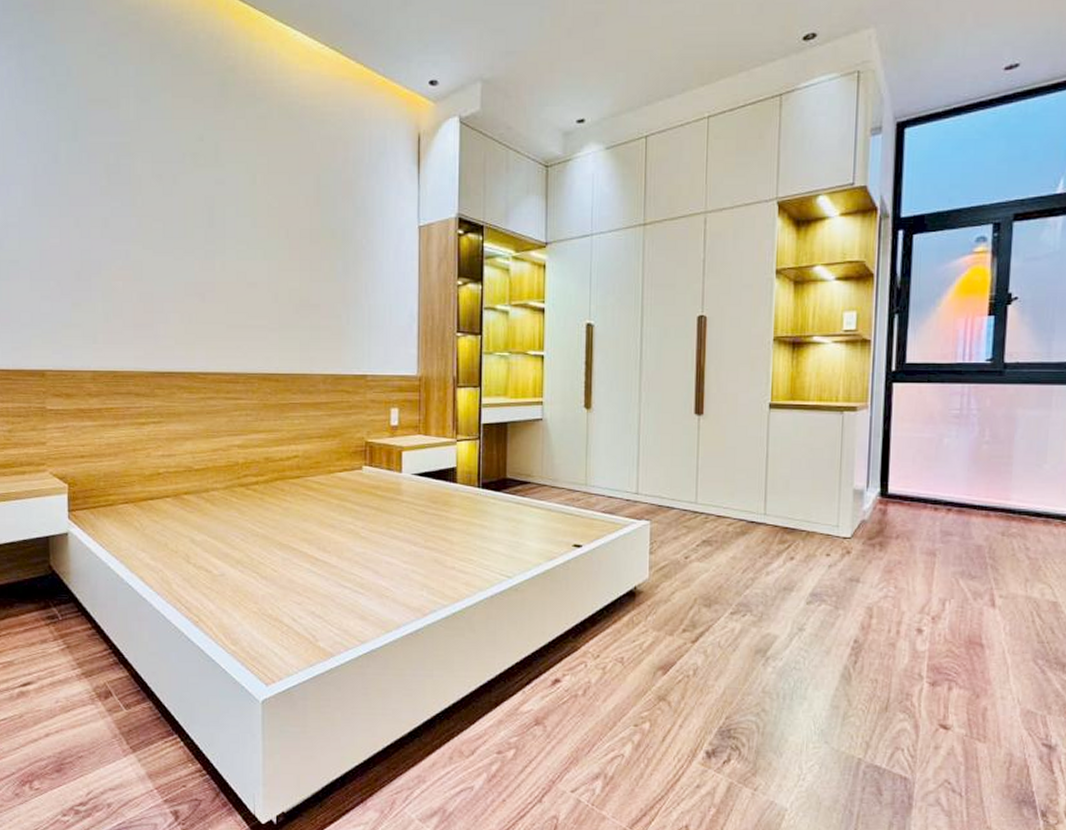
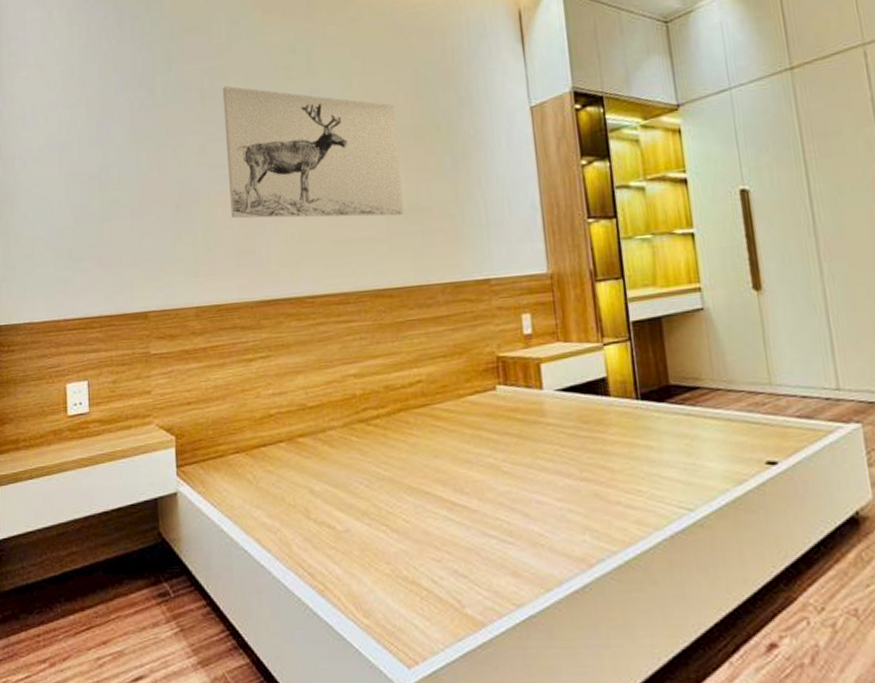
wall art: none [128,163,295,309] -> present [222,85,404,219]

